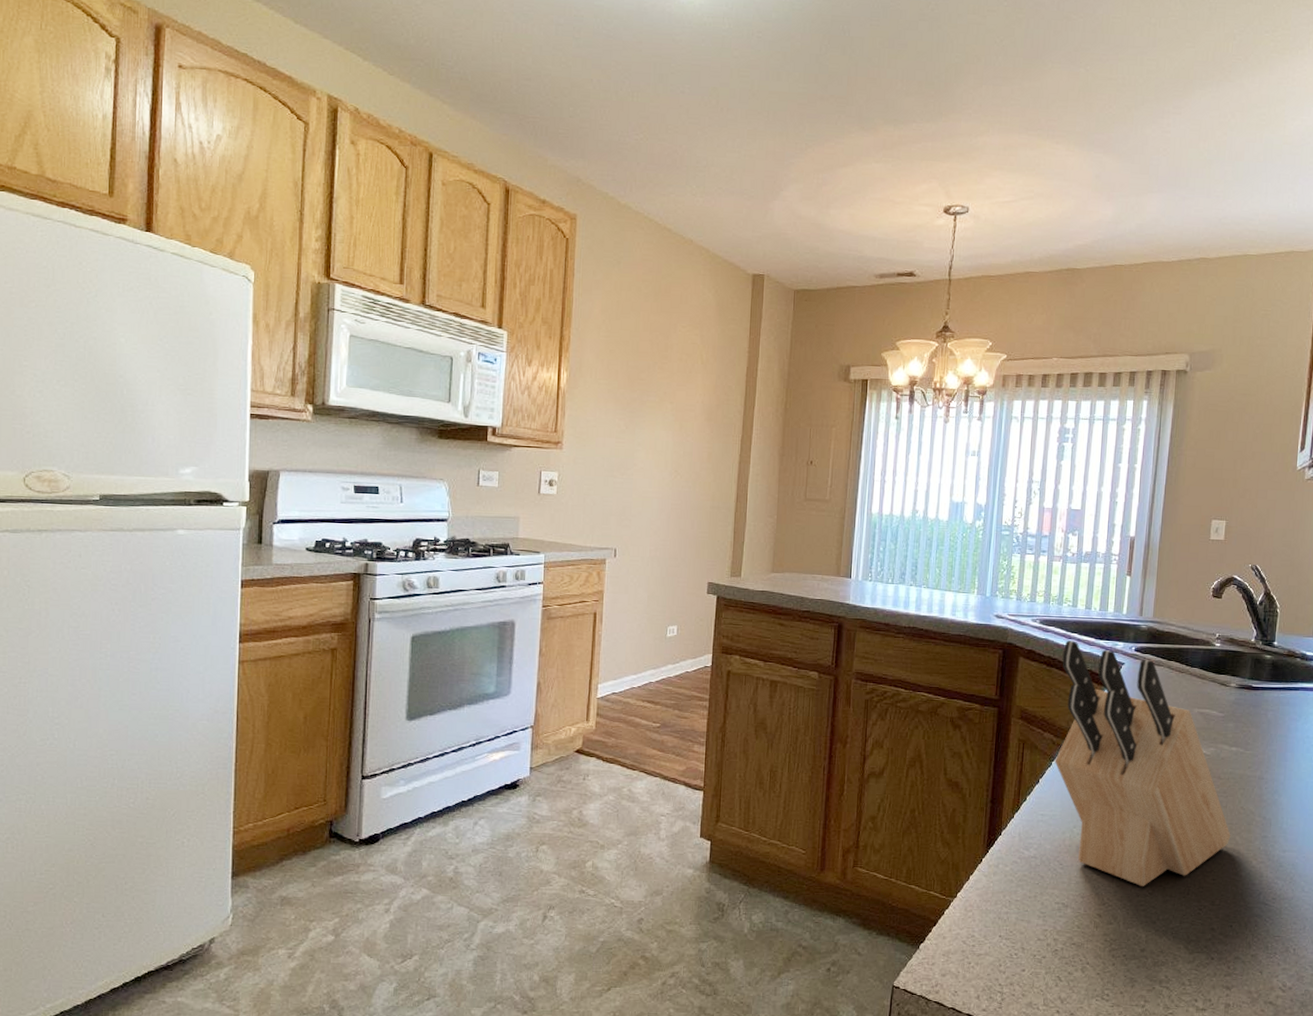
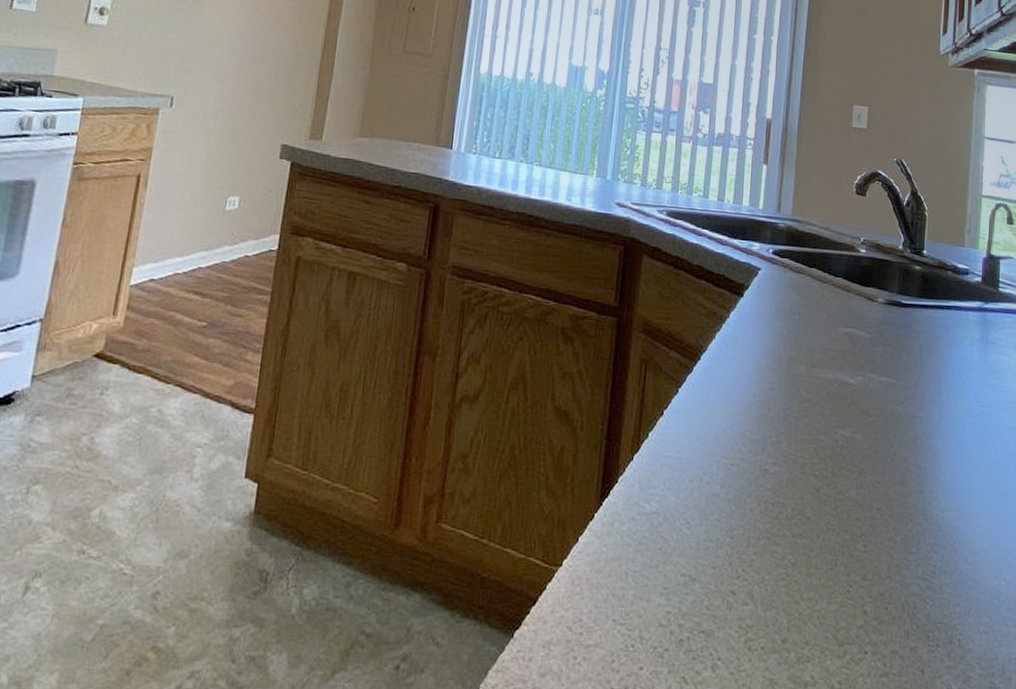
knife block: present [1054,640,1231,886] -> none [681,237,883,554]

